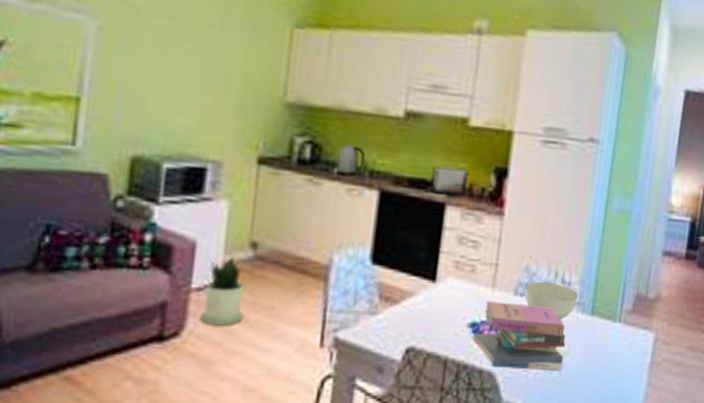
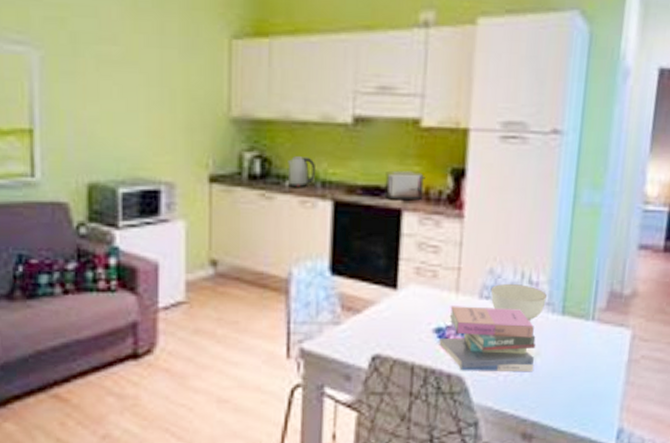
planter: present [199,257,244,326] -> none [169,275,211,342]

